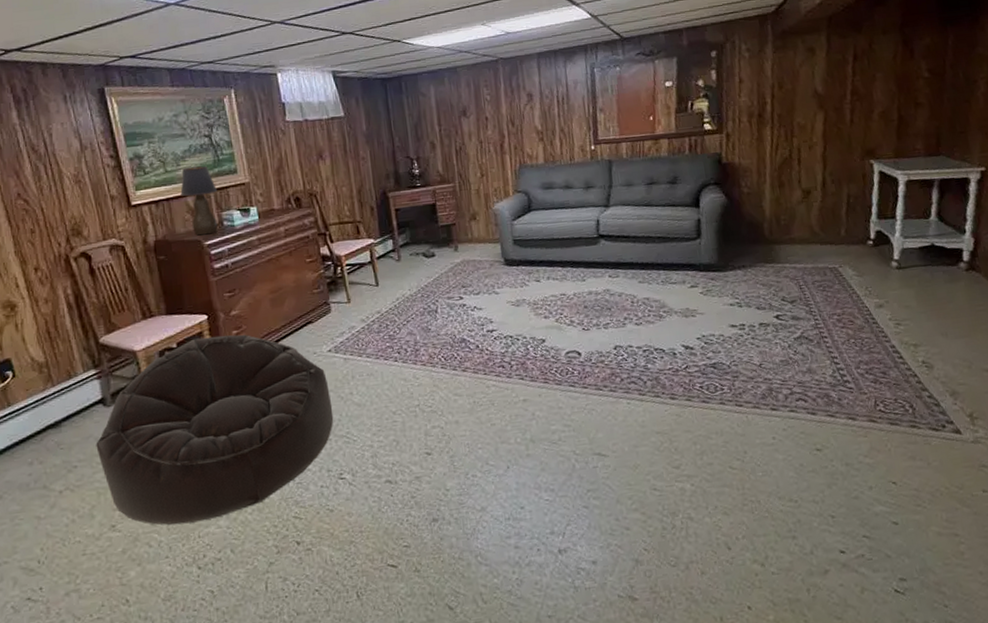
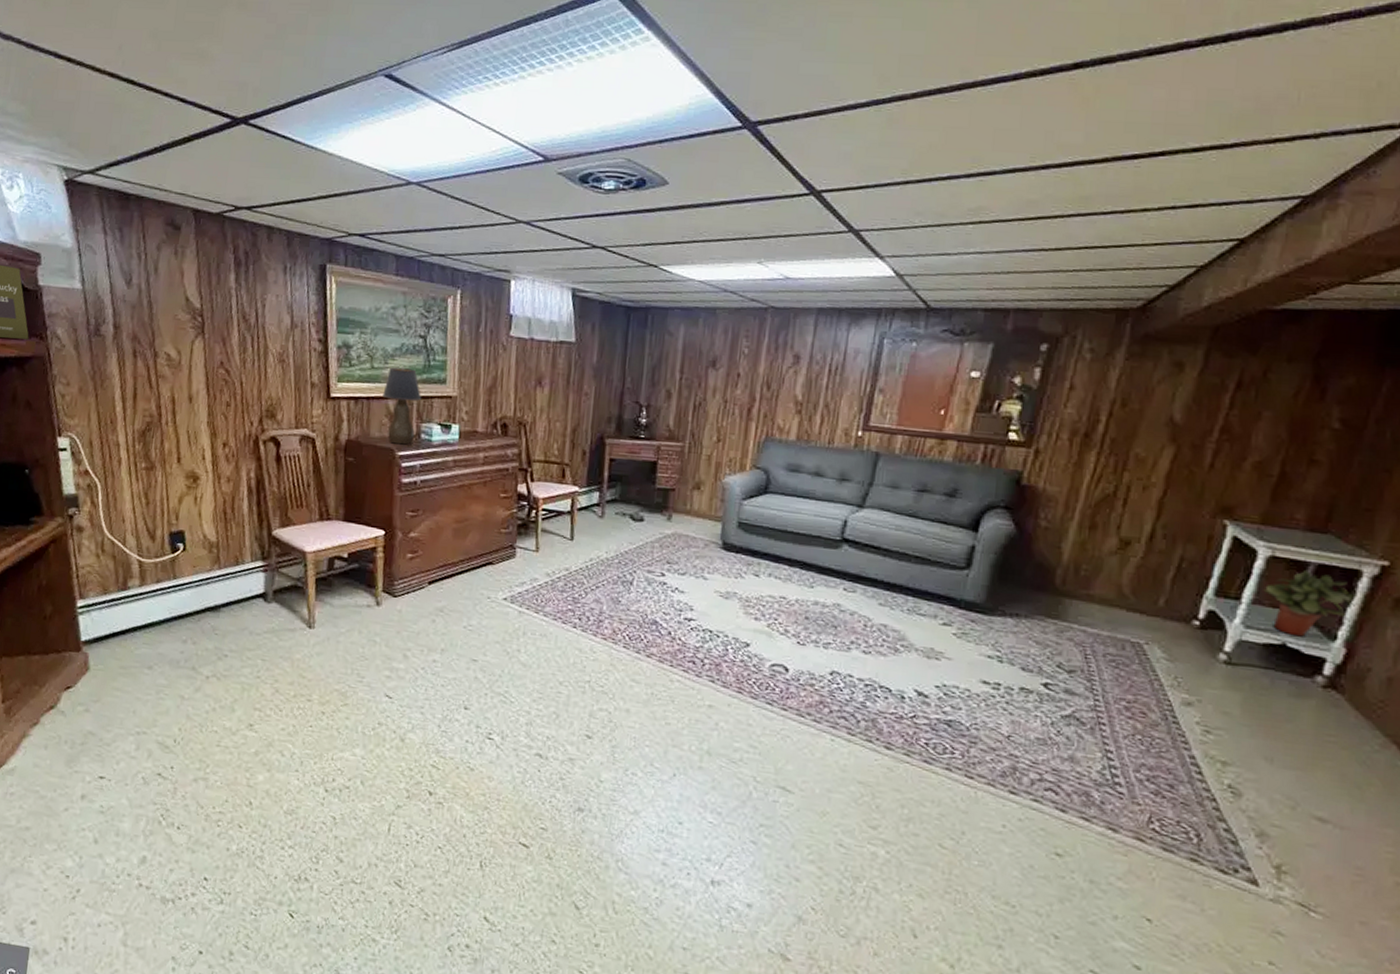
beanbag: present [96,334,334,525] -> none [249,552,496,745]
potted plant: none [909,185,971,237] -> present [1263,569,1356,637]

